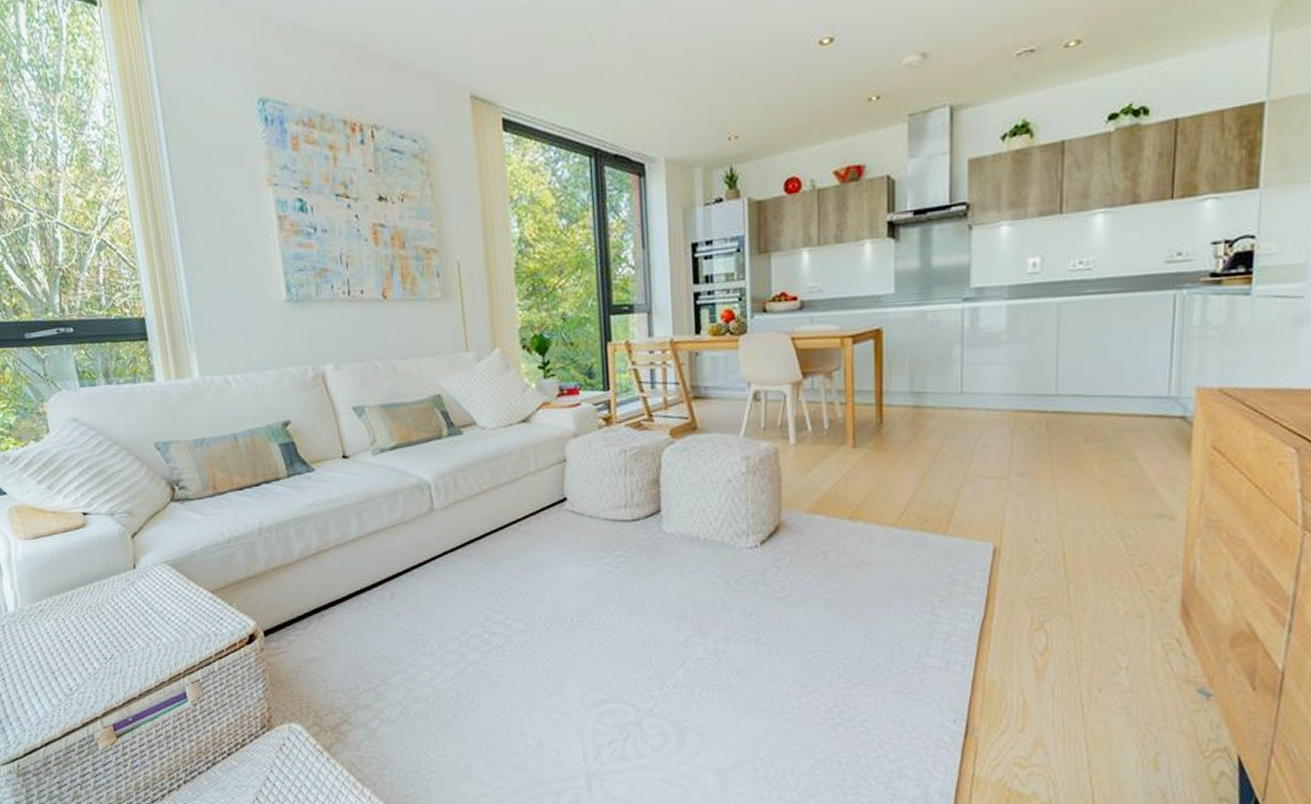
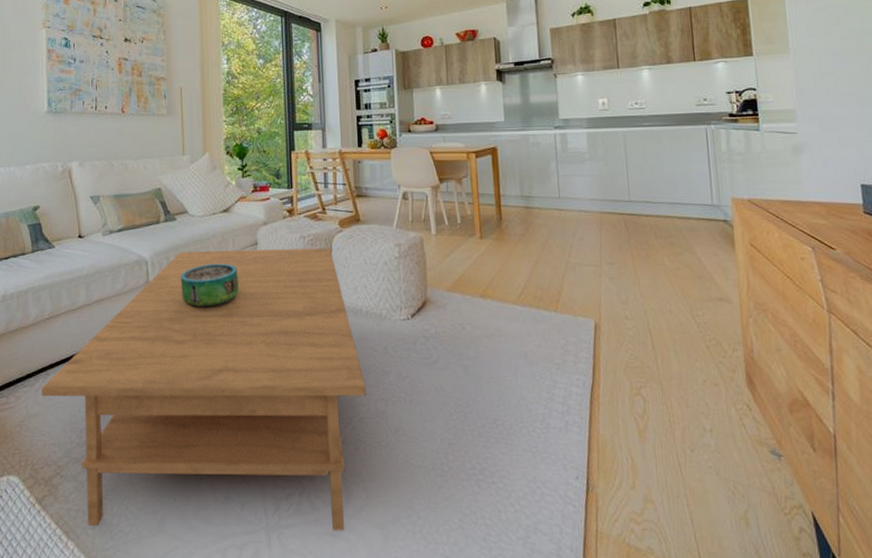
coffee table: none [317,463,703,777] -> present [42,248,366,531]
decorative bowl: none [471,485,545,540] -> present [180,263,239,309]

